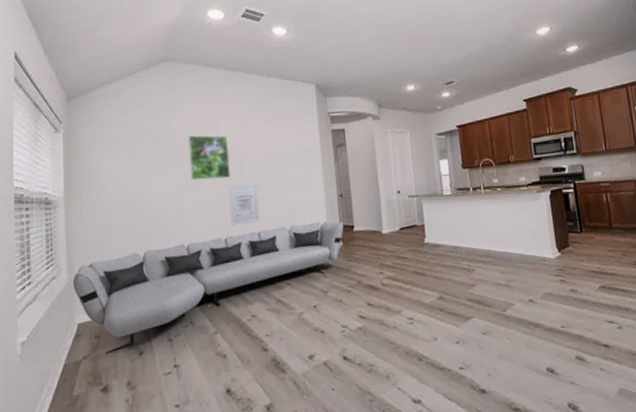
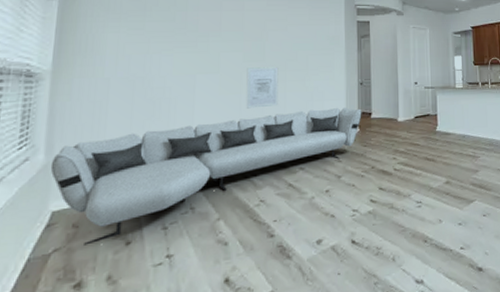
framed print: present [187,135,230,181] -> none [206,15,252,62]

